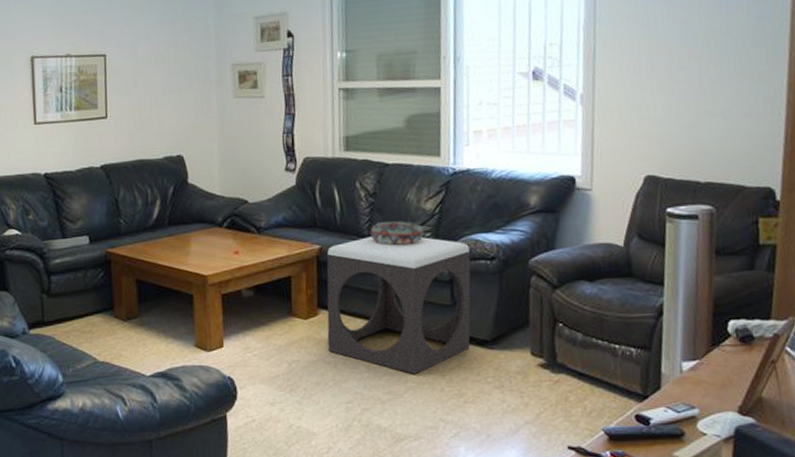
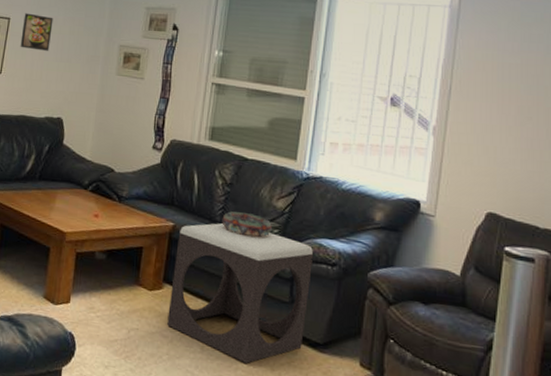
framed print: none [121,45,156,86] -> present [20,13,53,51]

